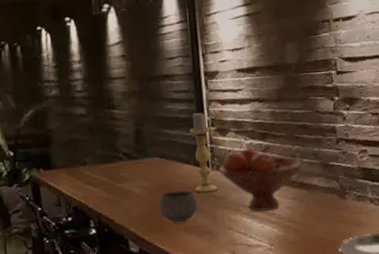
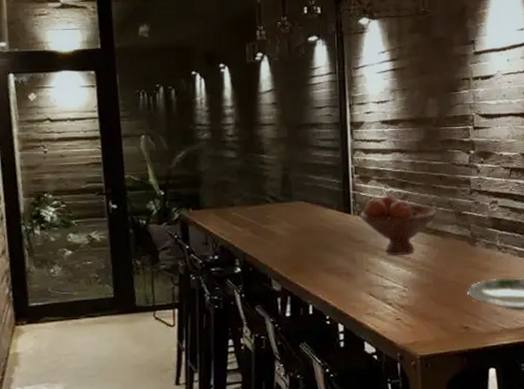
bowl: present [158,189,197,222] -> none [302,232,338,263]
candle holder: present [189,112,217,193] -> none [334,160,357,237]

